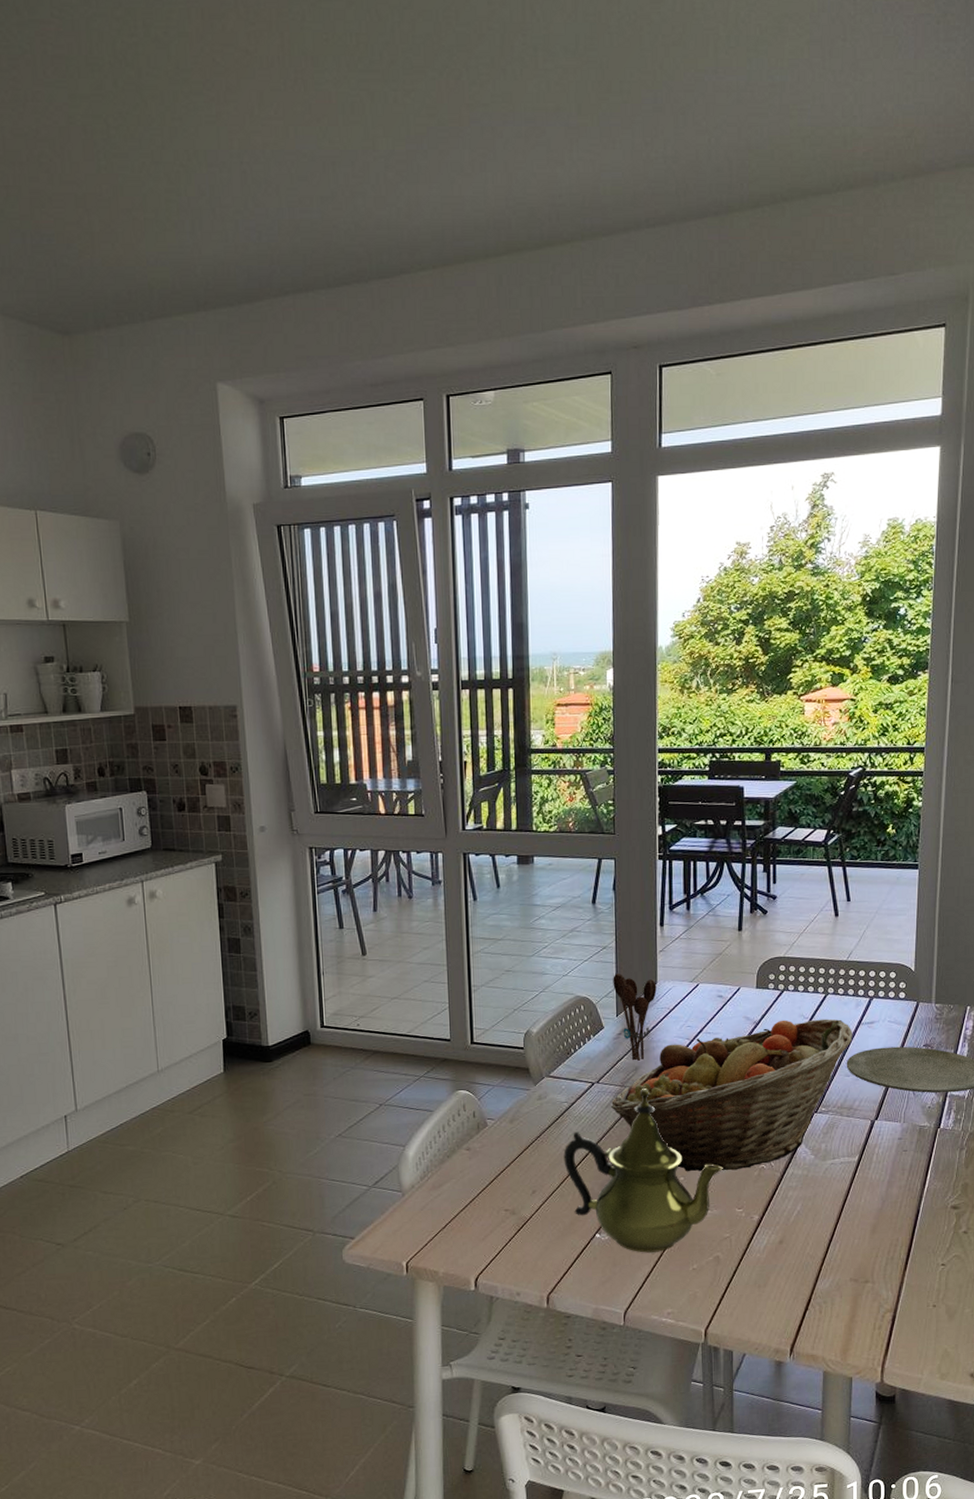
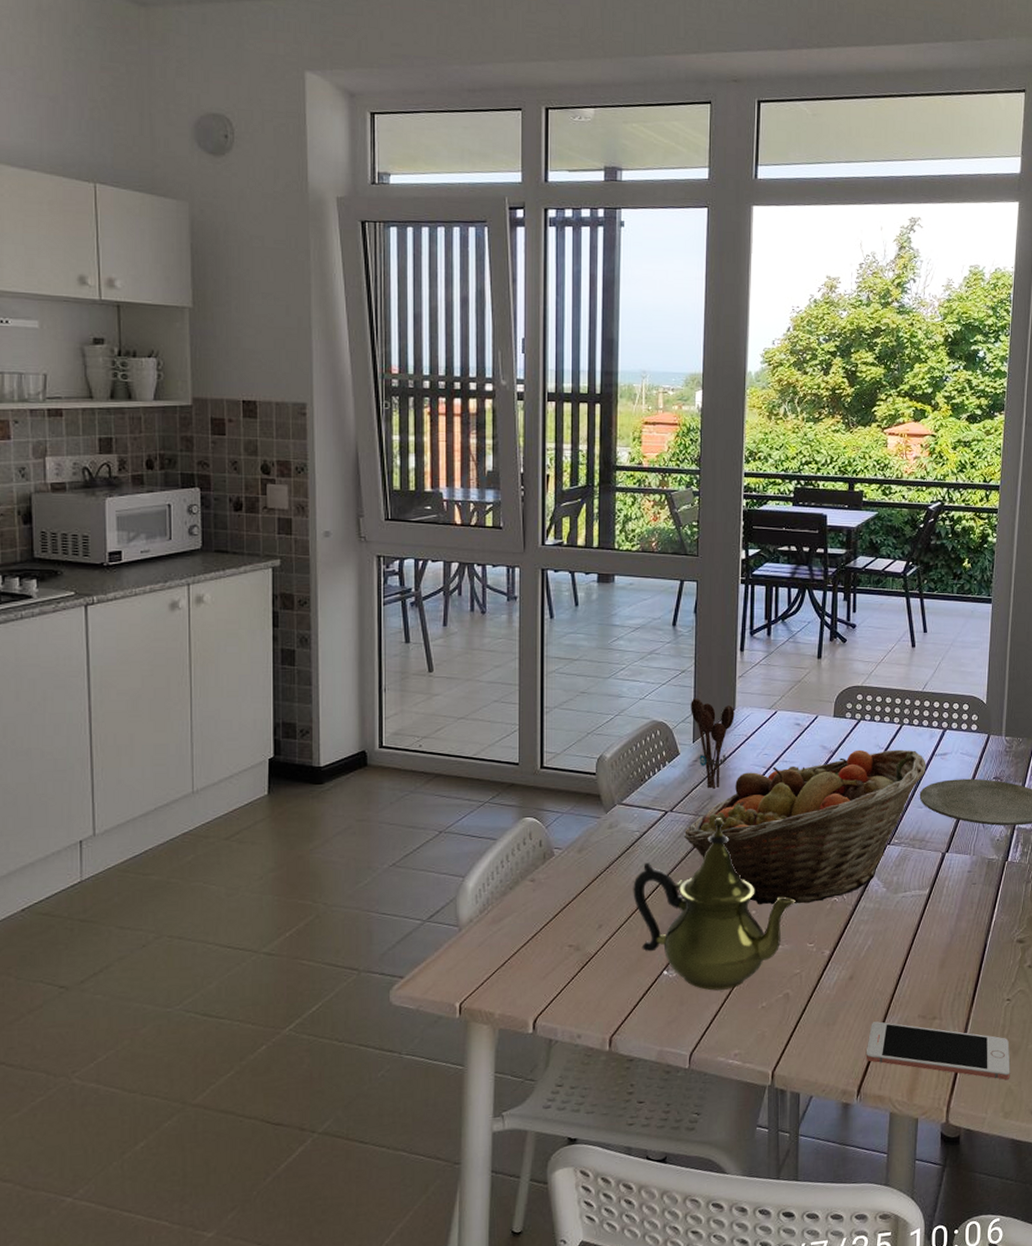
cell phone: none [798,1284,946,1343] -> present [867,1021,1010,1081]

